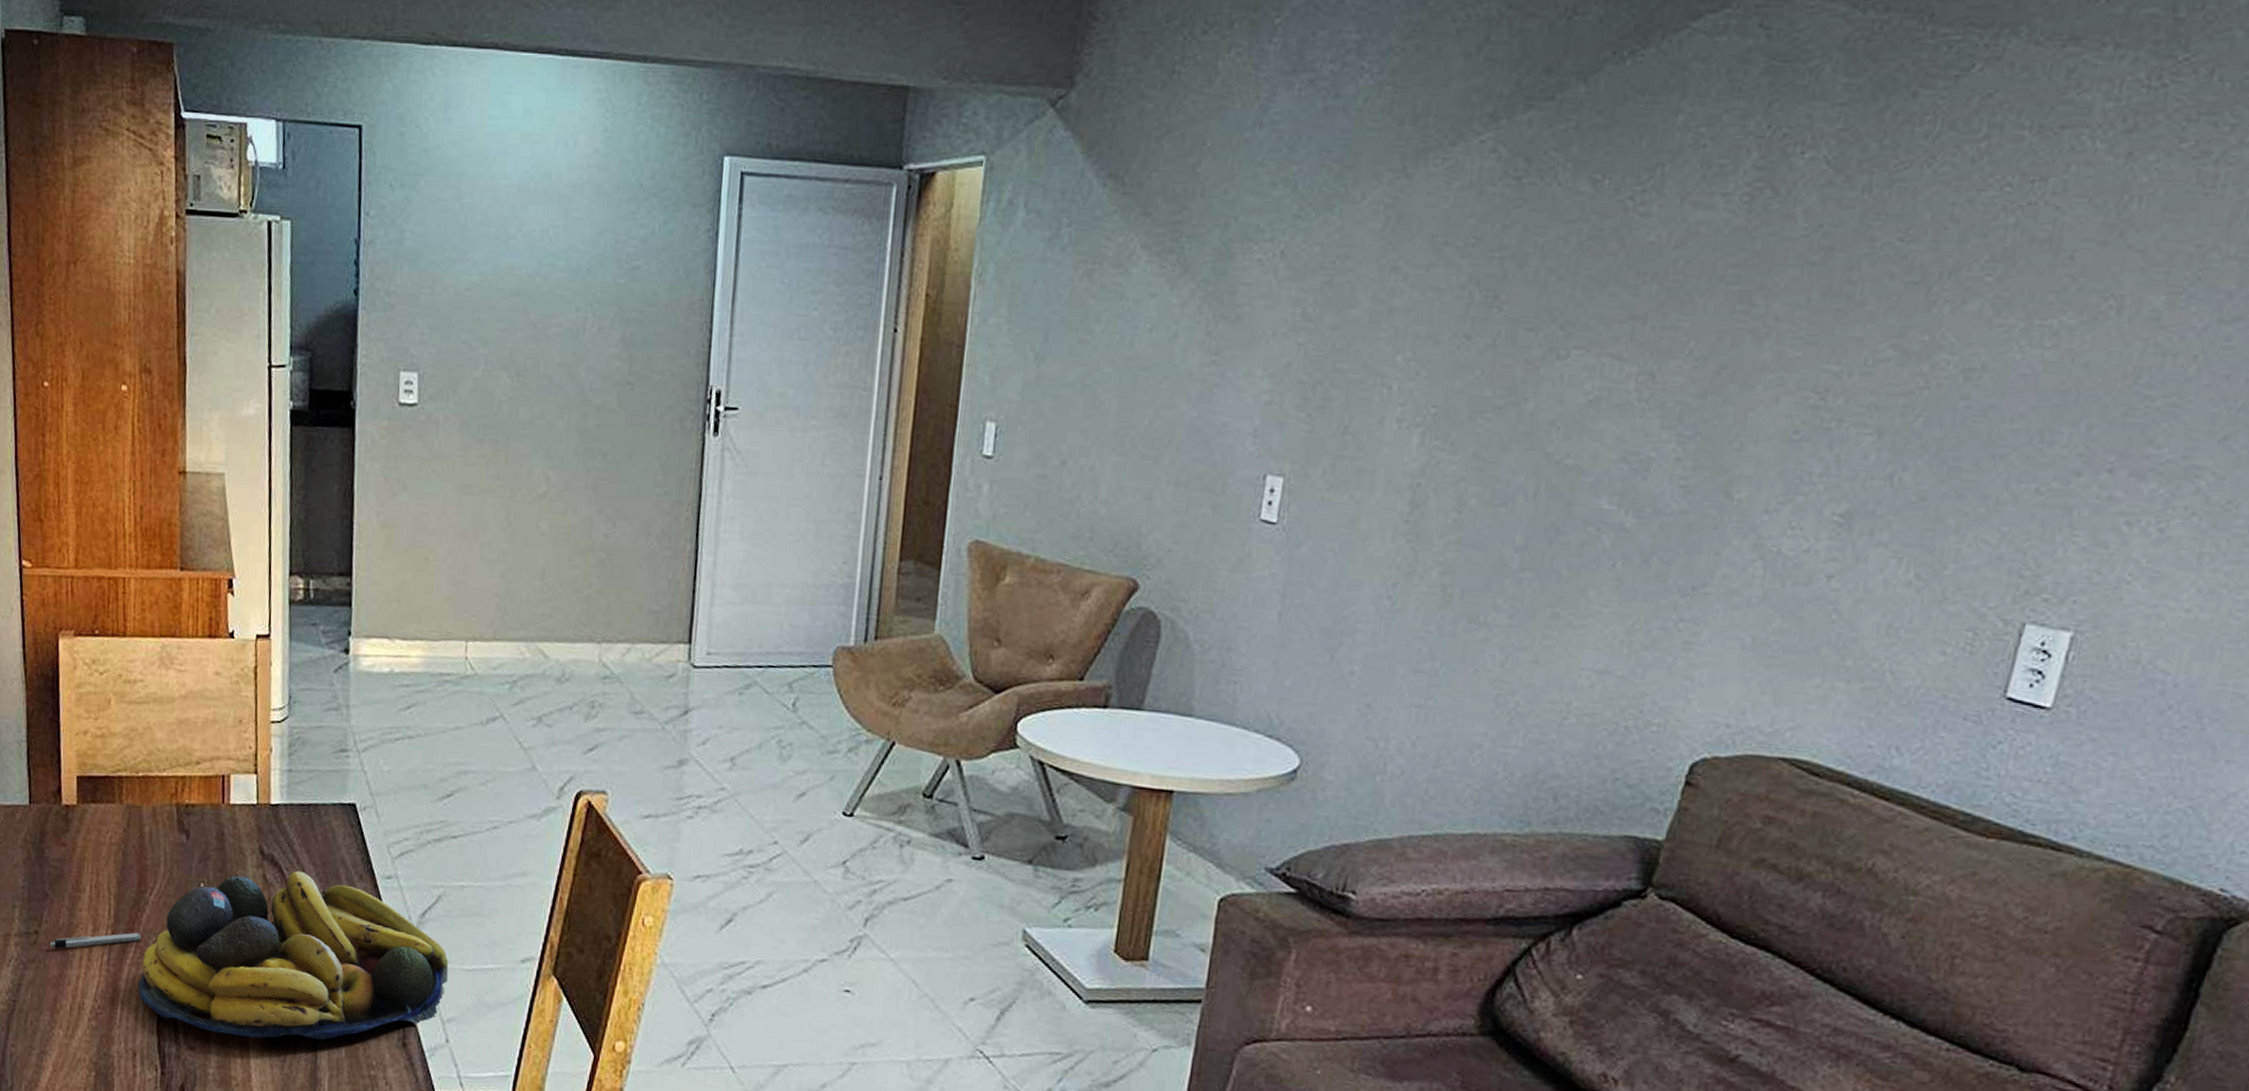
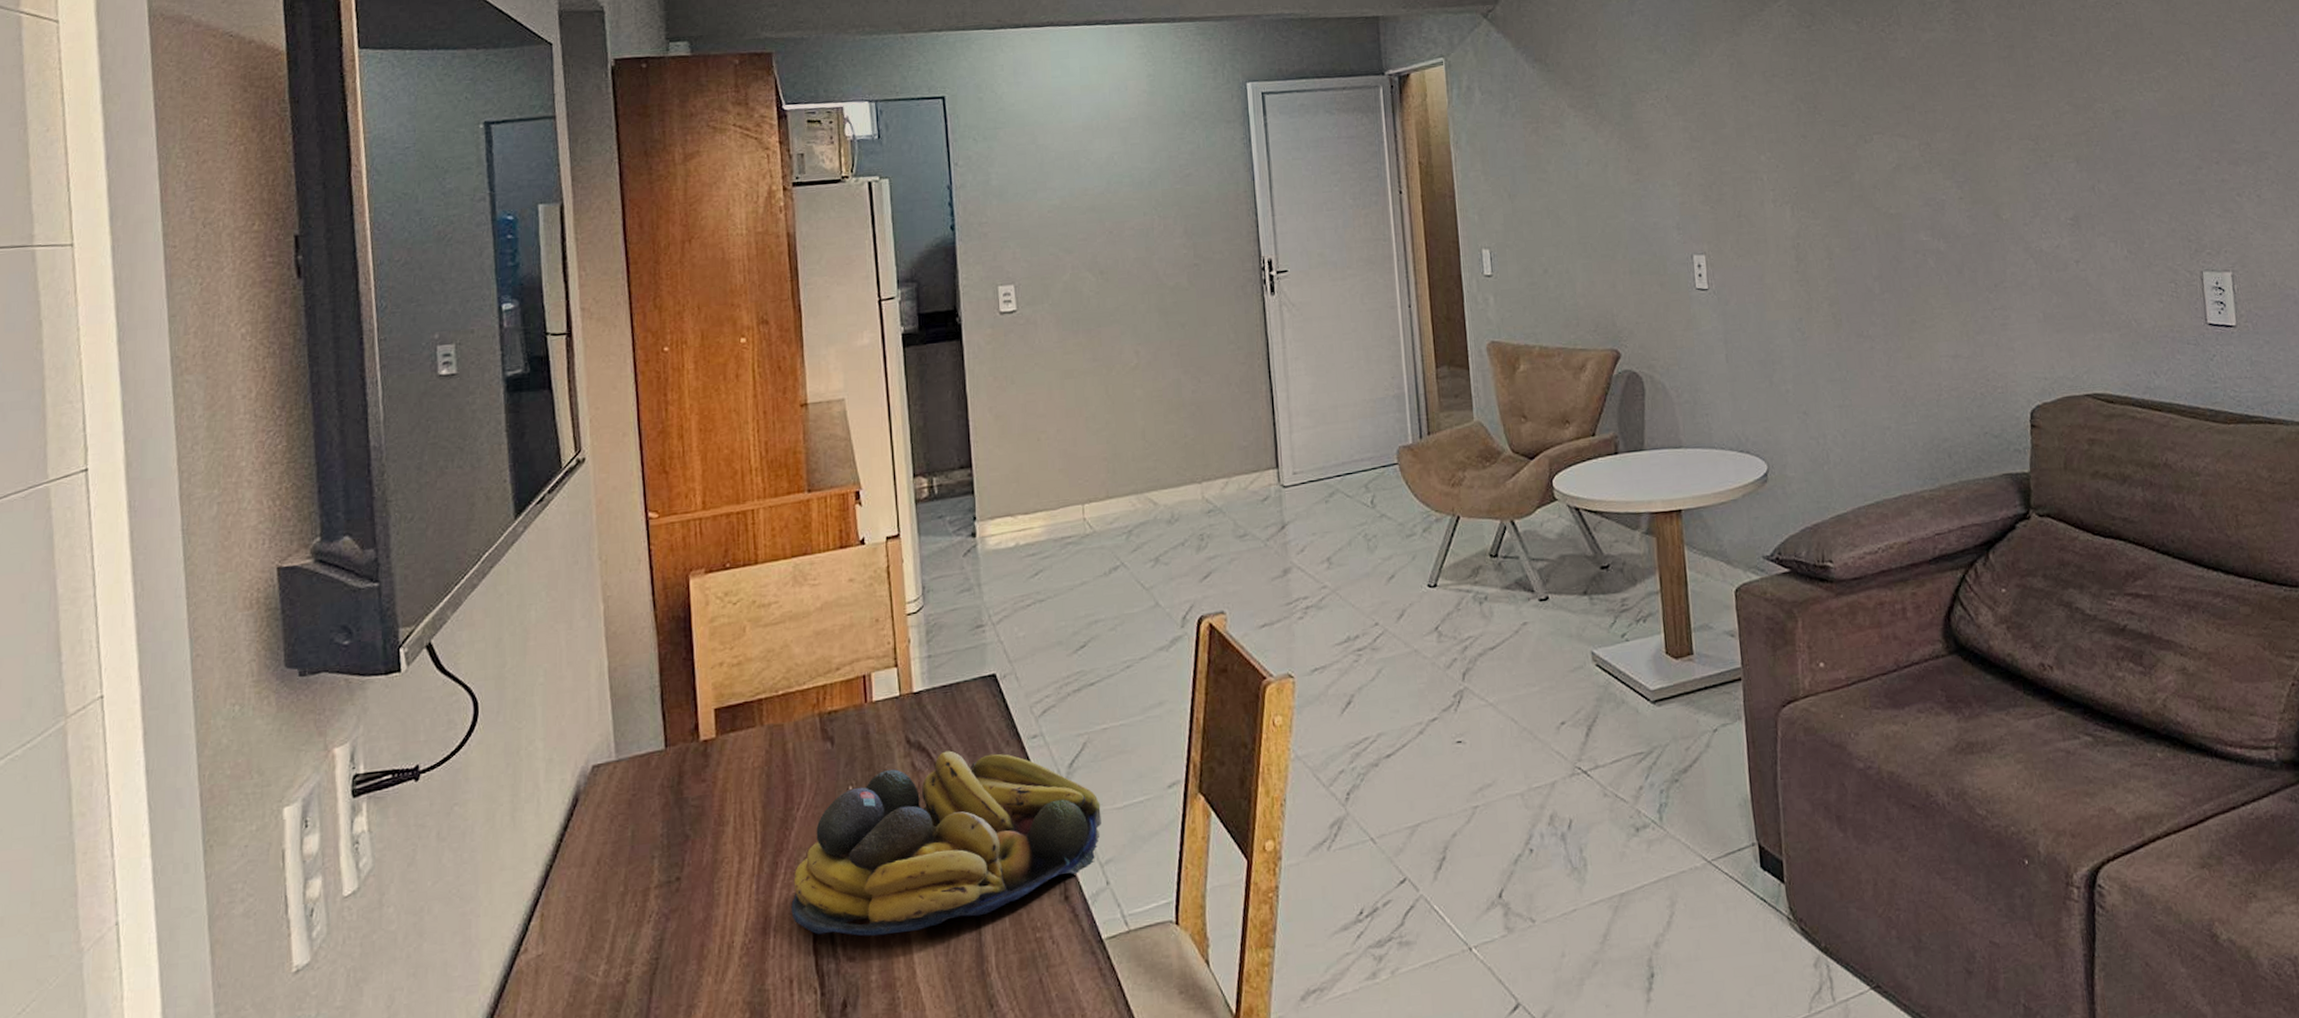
pen: present [49,932,141,949] -> none [693,852,790,892]

